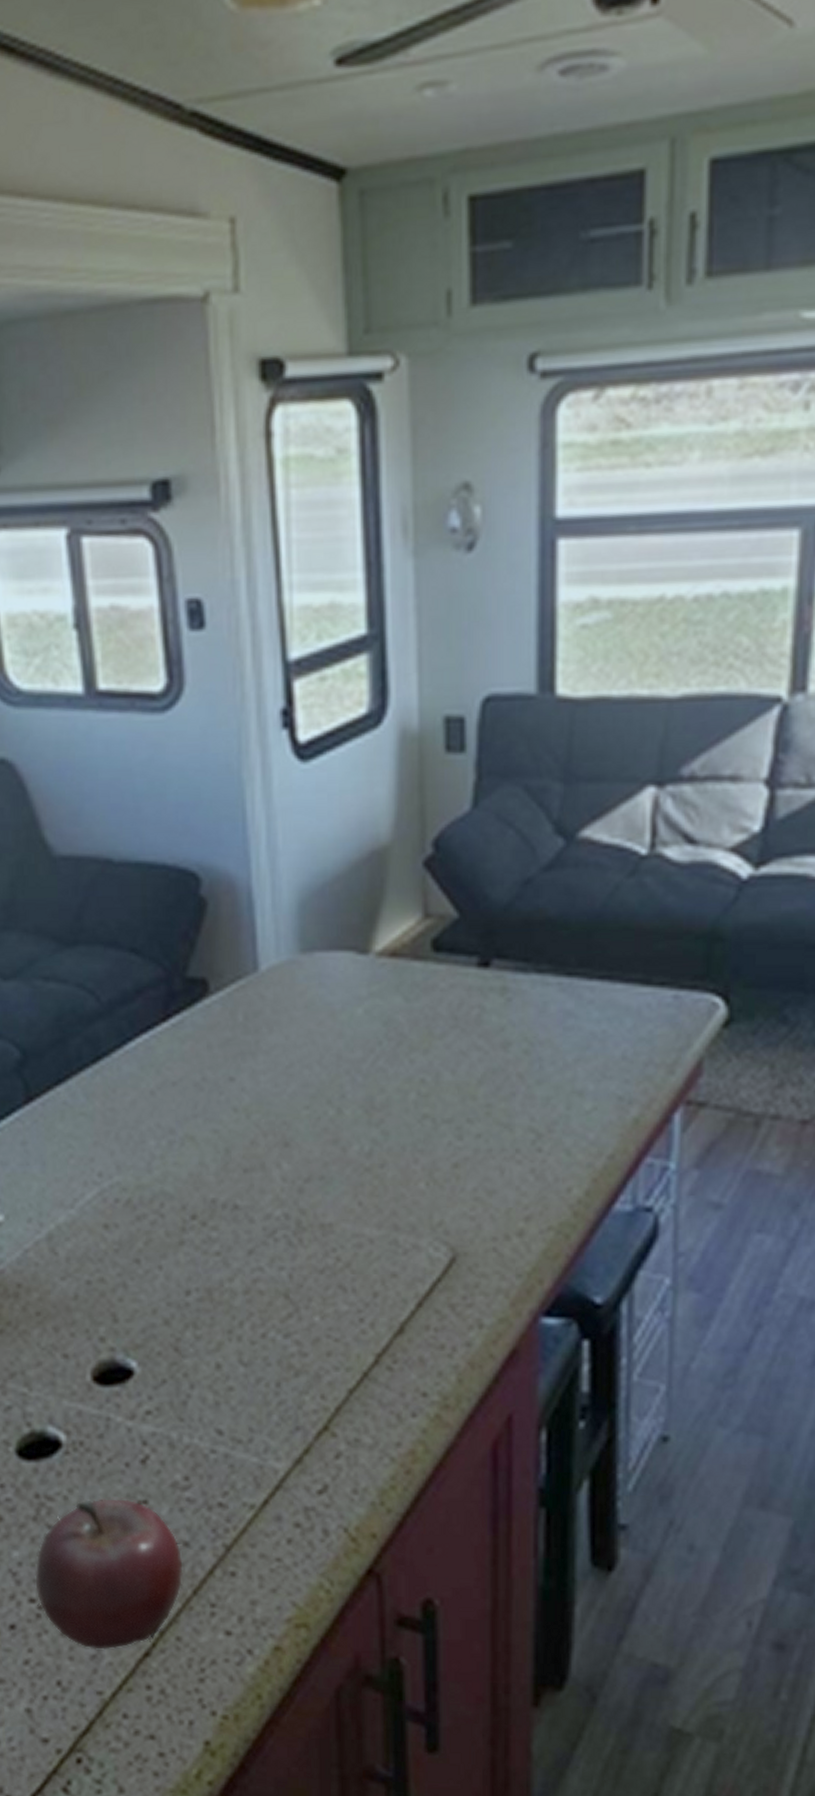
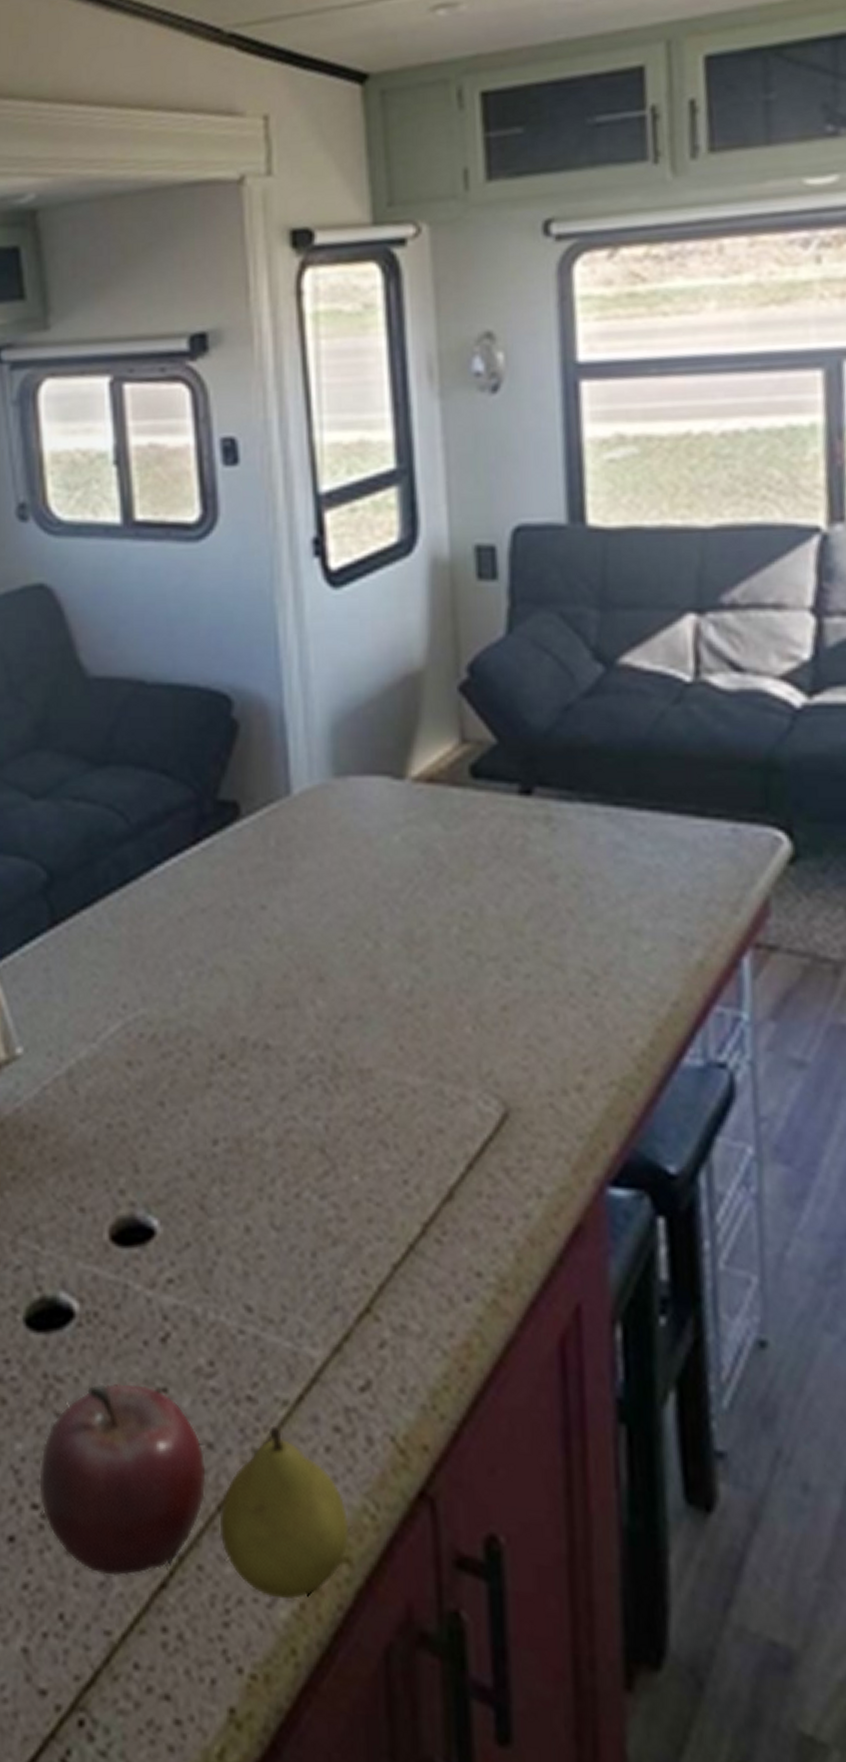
fruit: none [195,1525,308,1658] -> present [219,1425,350,1600]

